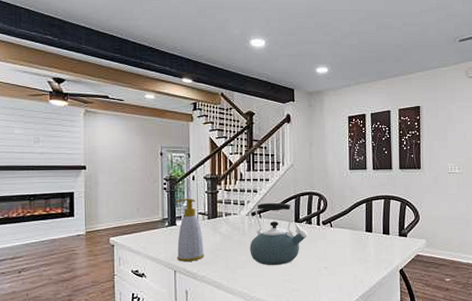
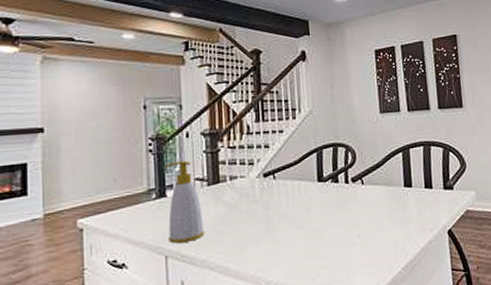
kettle: present [250,202,308,266] -> none [262,158,335,239]

